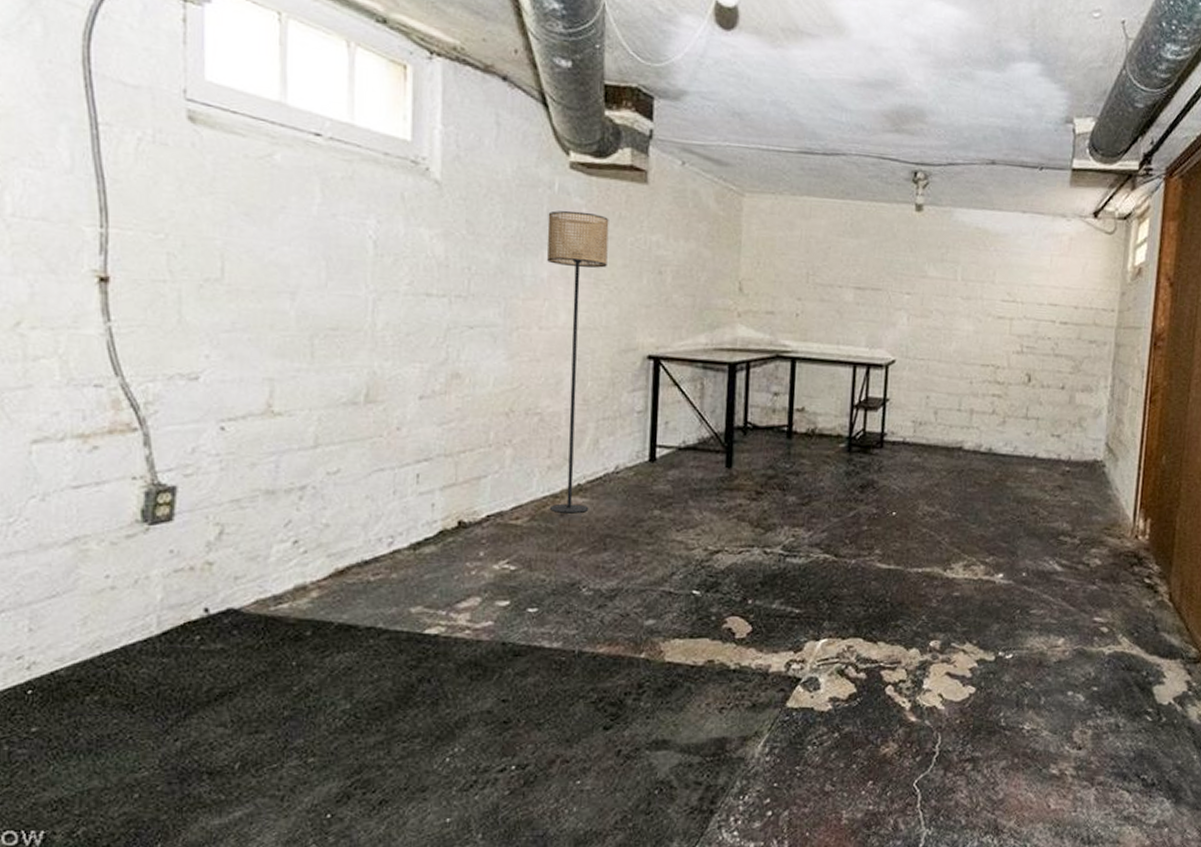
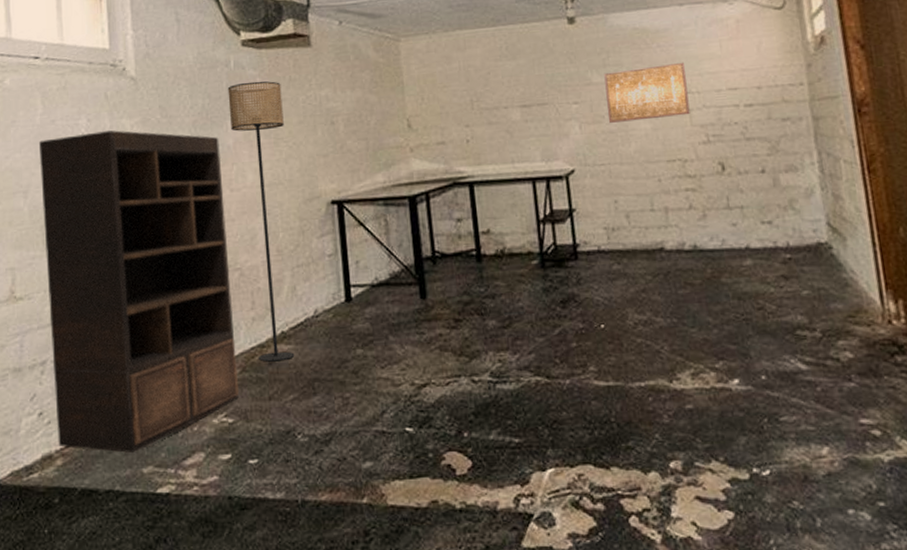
bookshelf: none [313,235,532,592] -> present [38,130,239,454]
wall art: none [935,267,1015,323] -> present [604,62,690,123]

